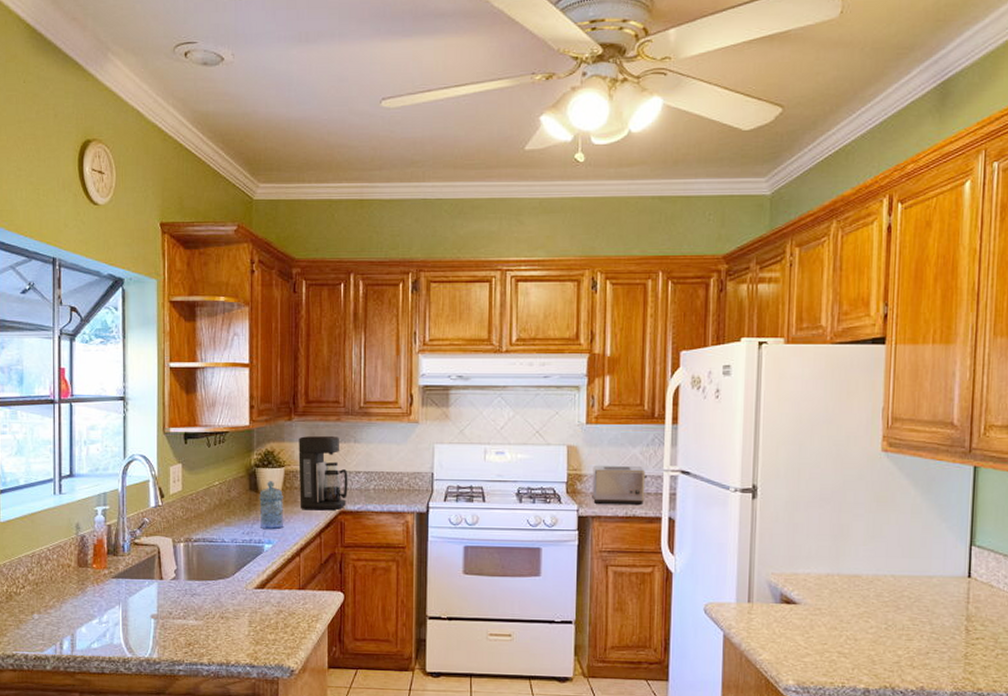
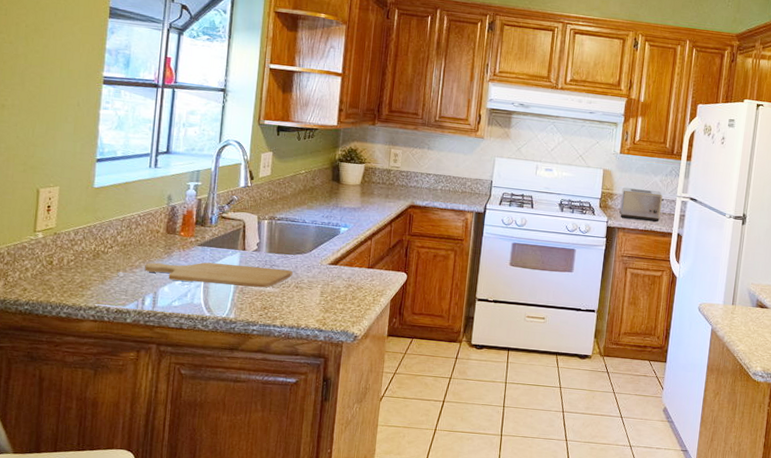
chopping board: none [59,596,216,621] -> present [145,262,293,288]
canister: present [258,481,284,529] -> none [339,174,363,216]
coffee maker: present [298,435,348,510] -> none [375,139,420,204]

